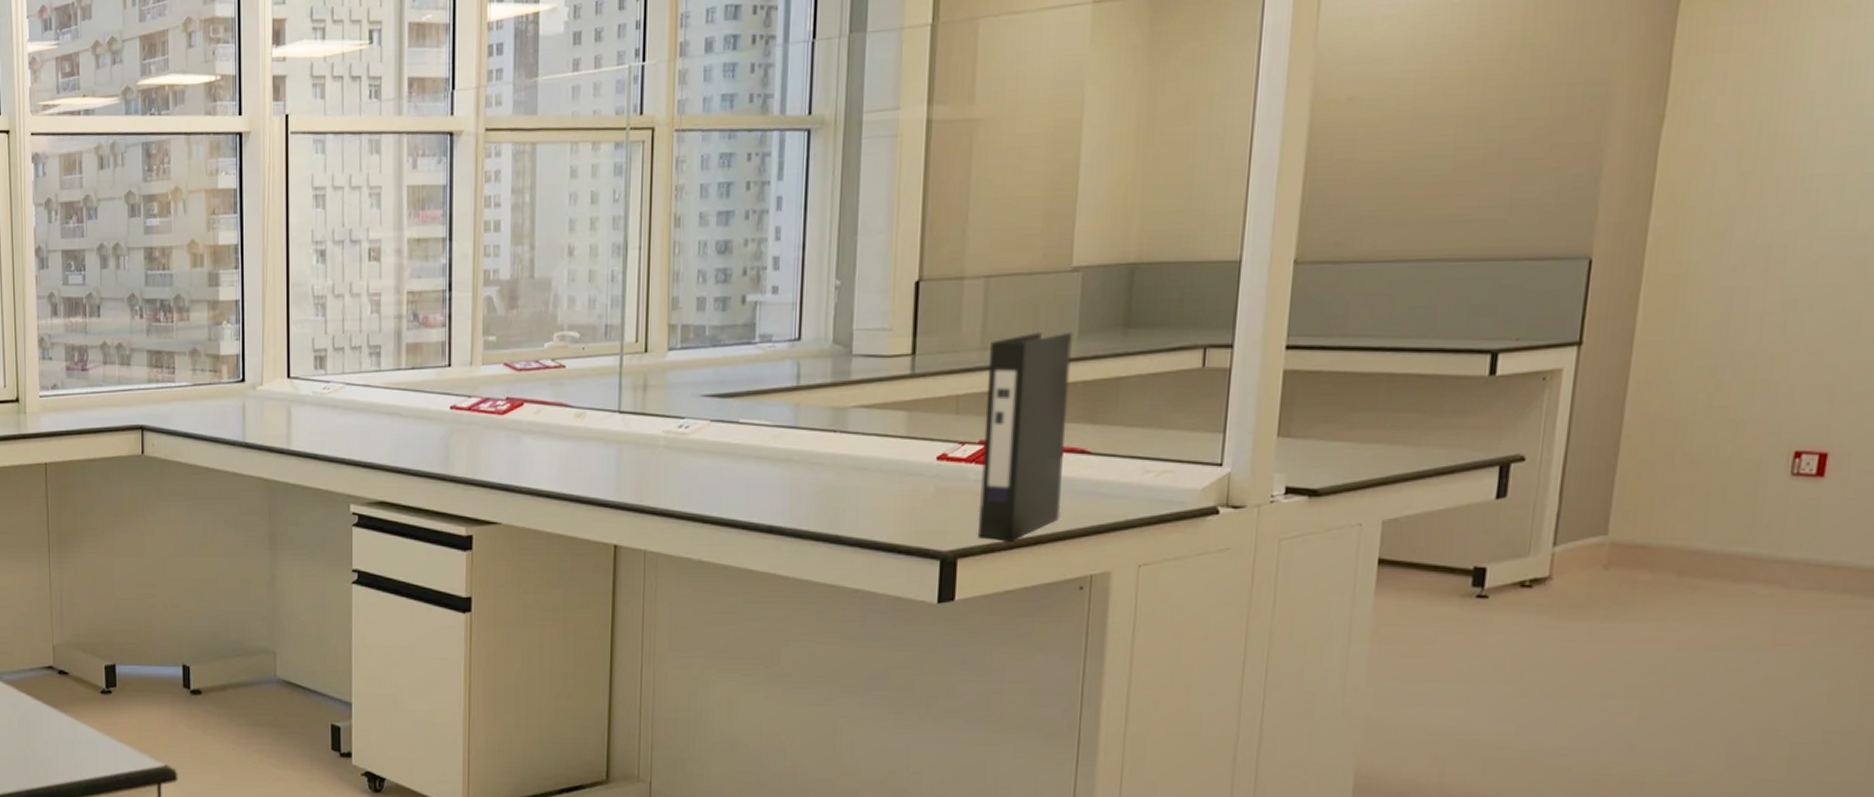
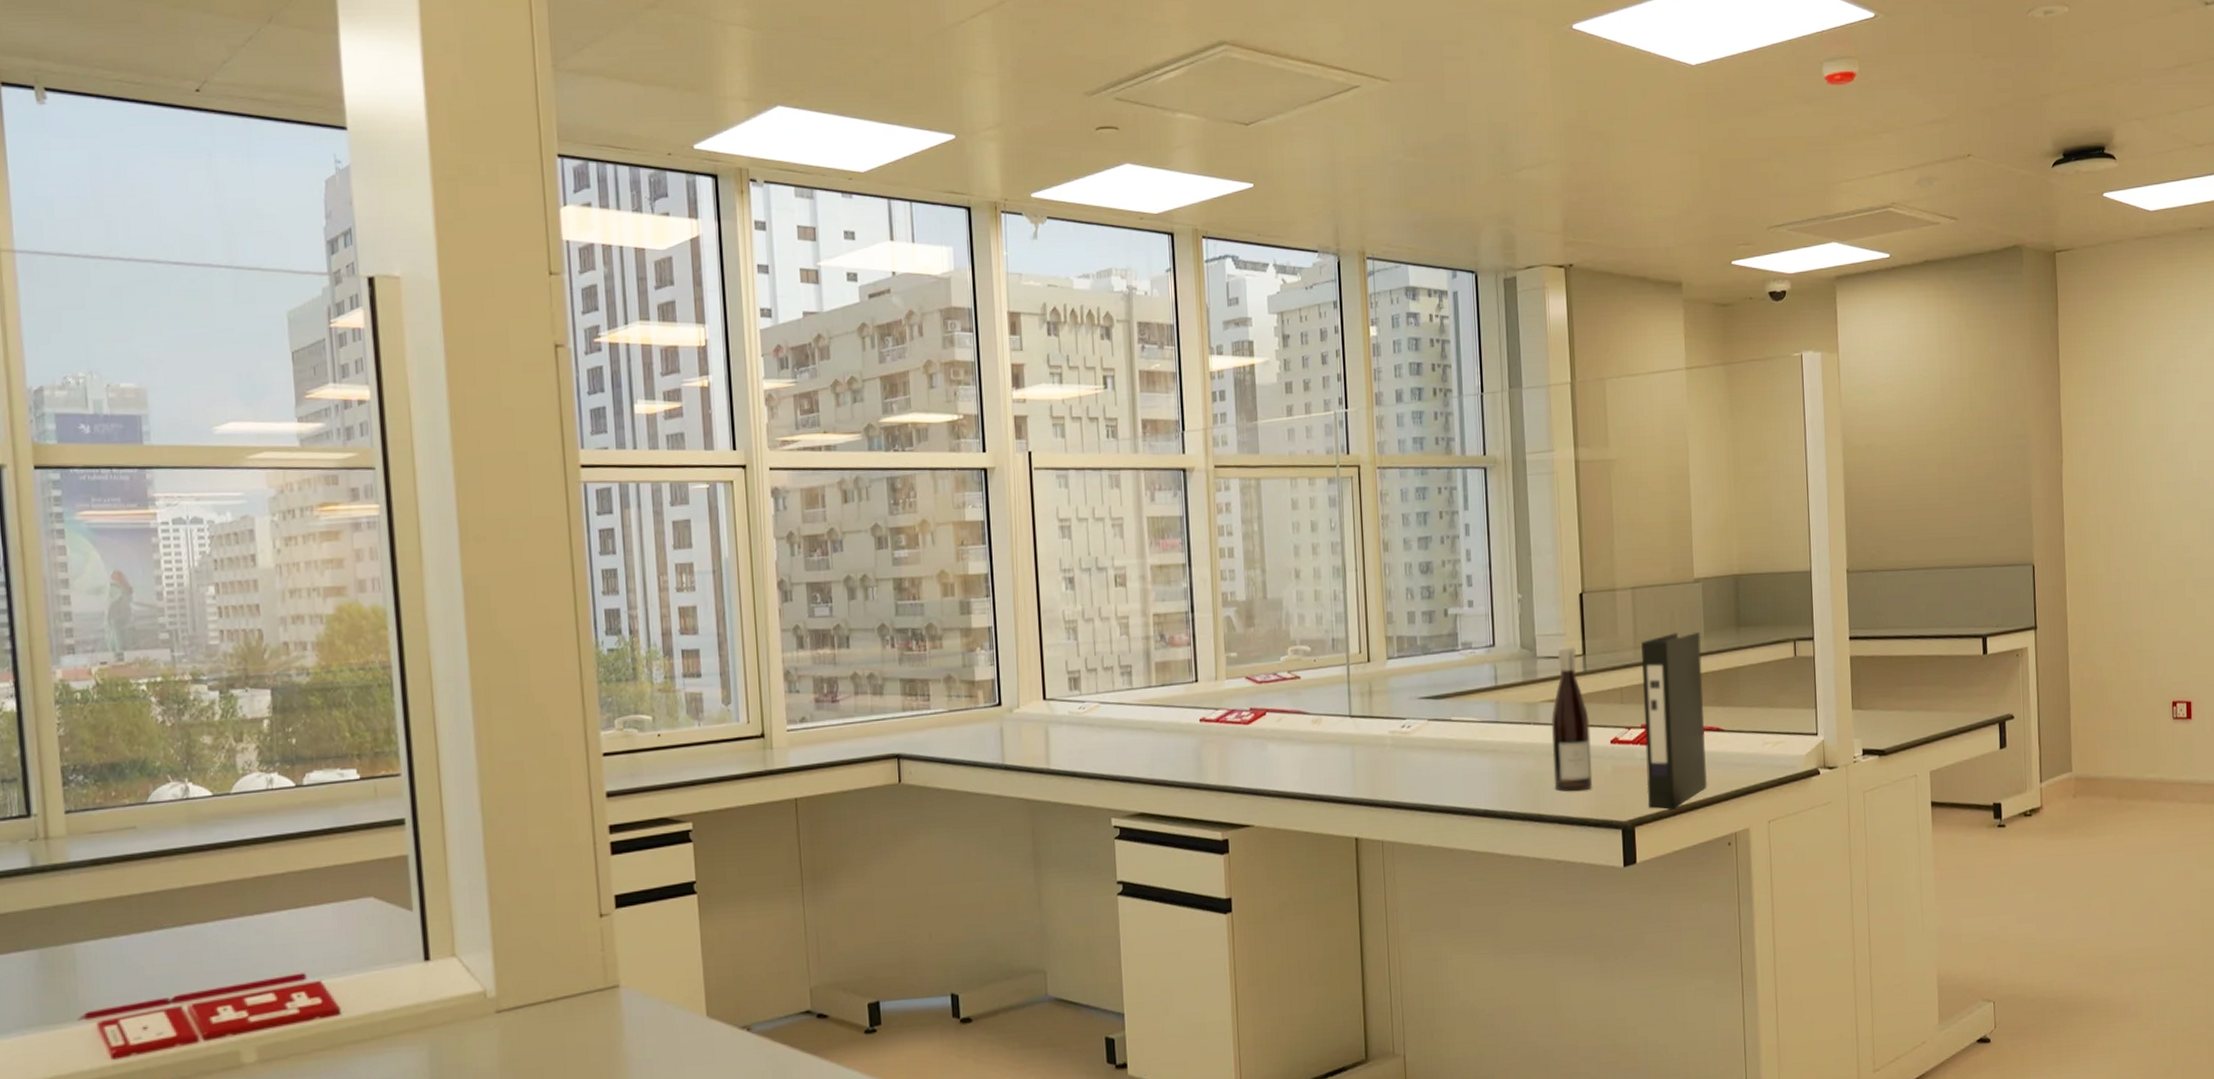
bottle: none [859,344,912,513] -> present [1551,646,1593,792]

